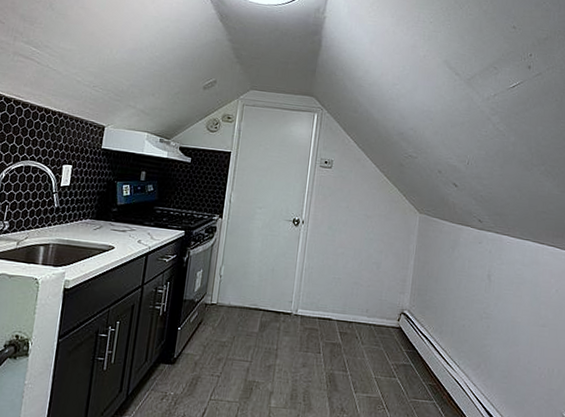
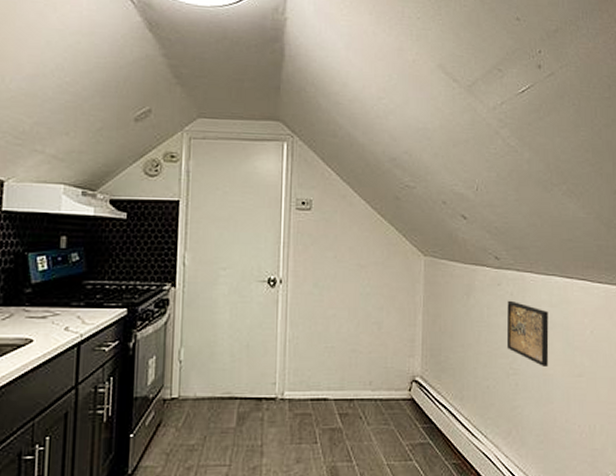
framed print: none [482,256,520,316] -> present [506,300,549,368]

